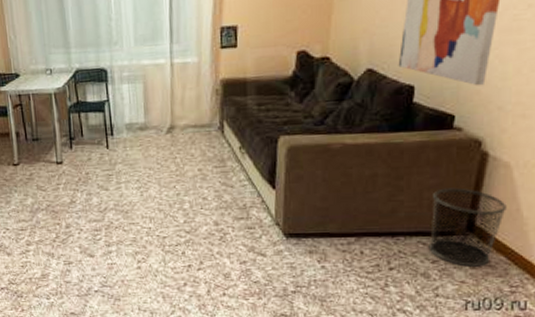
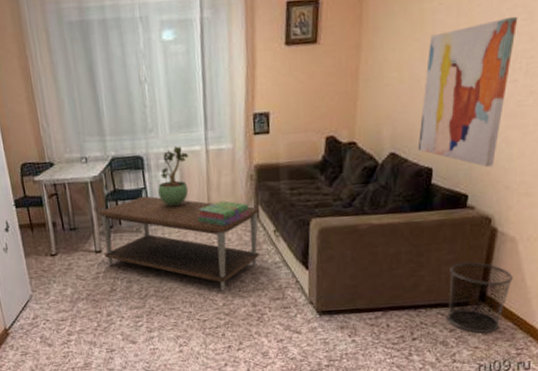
coffee table: none [62,108,224,209] -> present [99,195,259,292]
potted plant: none [121,58,154,119] -> present [158,145,189,206]
stack of books: none [159,115,215,142] -> present [197,200,251,227]

